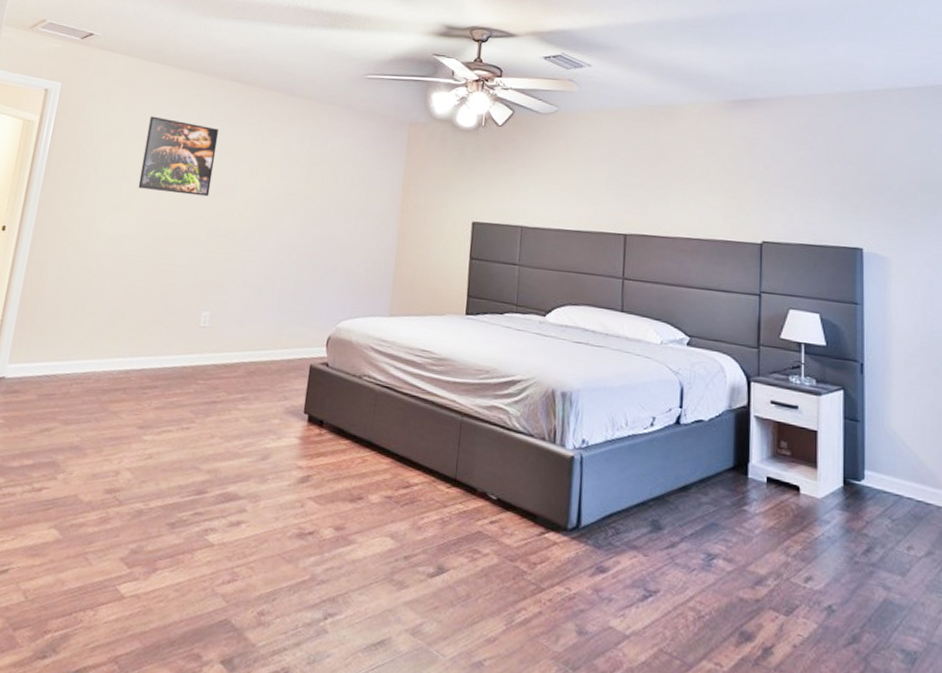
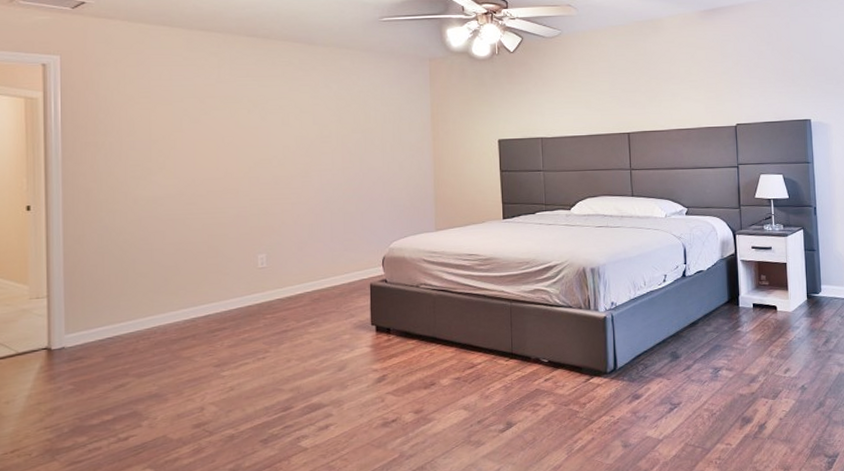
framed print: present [138,116,220,197] -> none [167,79,244,151]

